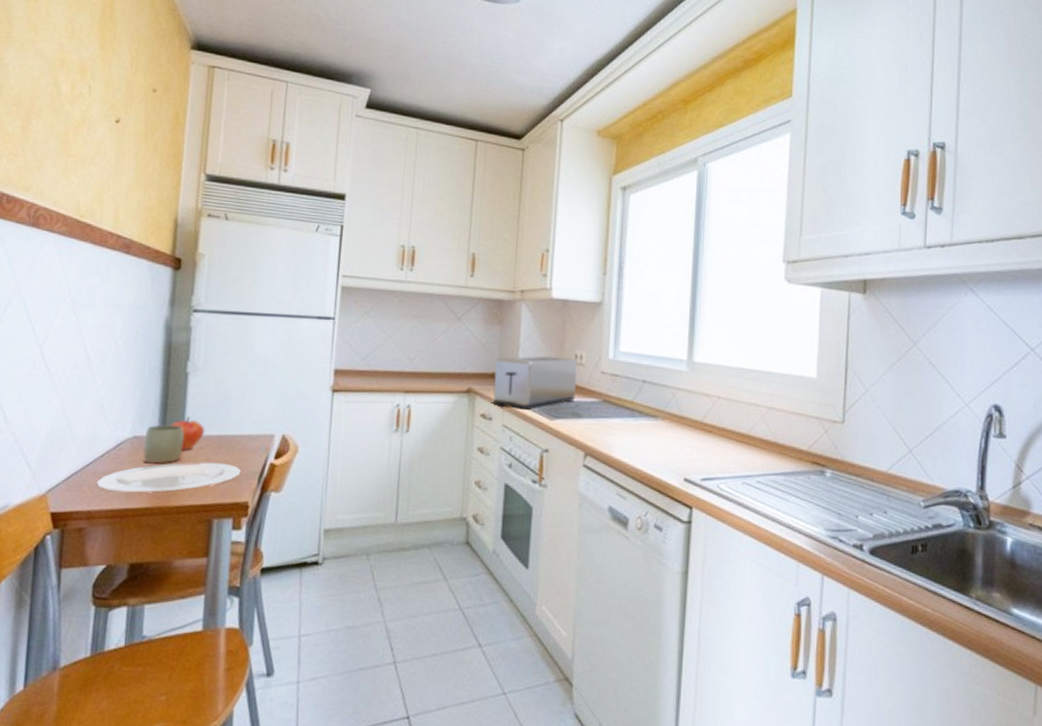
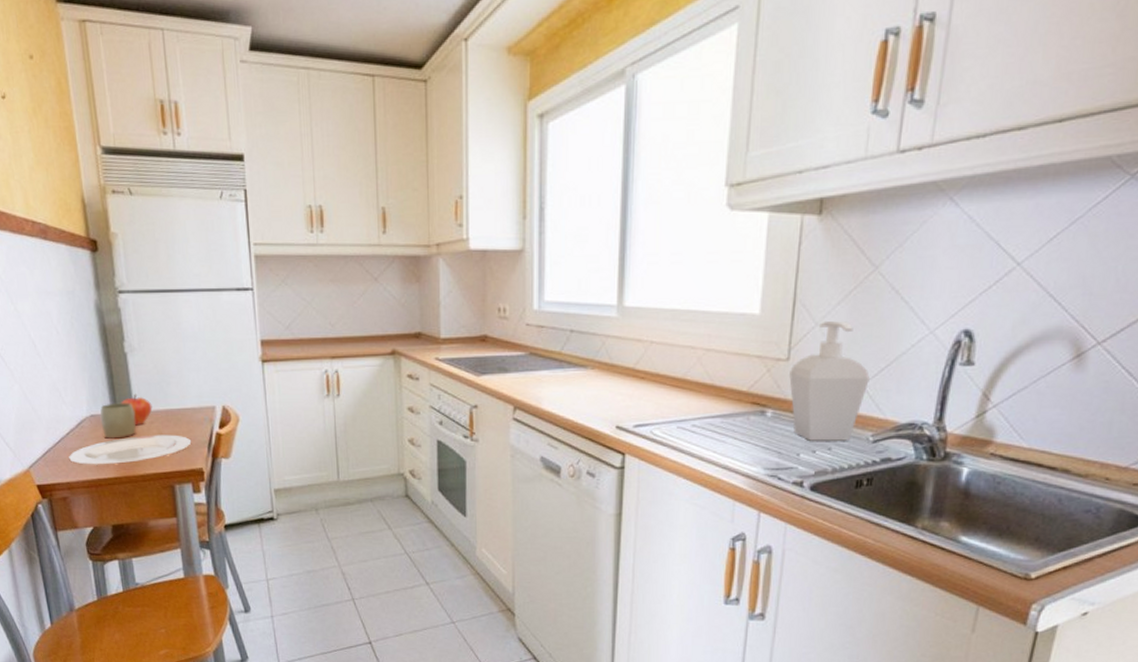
toaster: present [493,355,578,410] -> none [417,311,502,367]
soap bottle: none [845,389,916,505] -> present [789,321,870,441]

